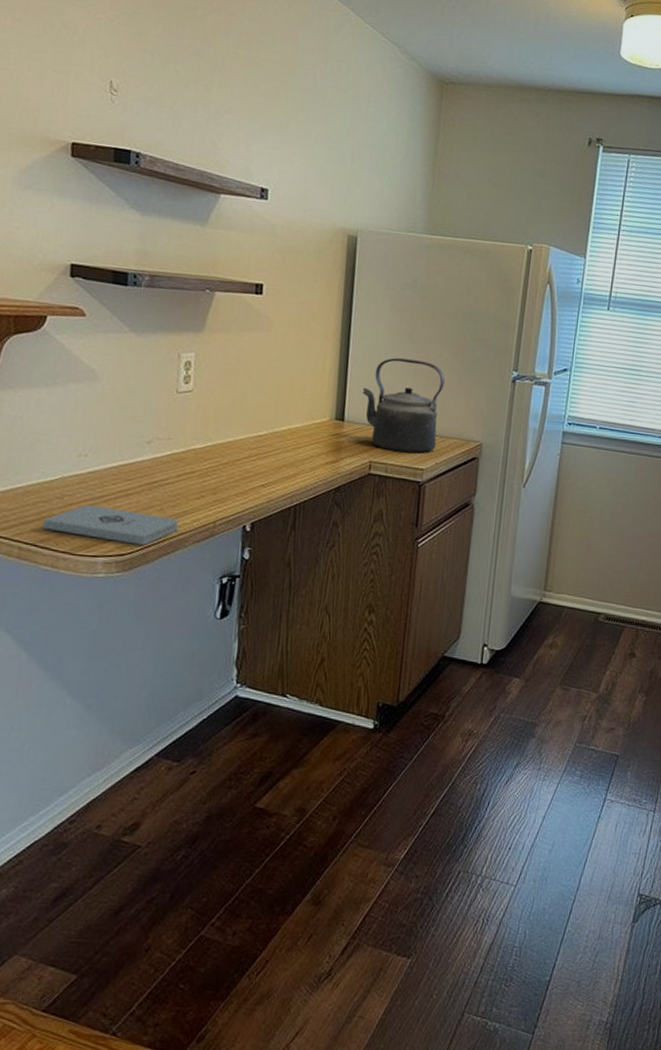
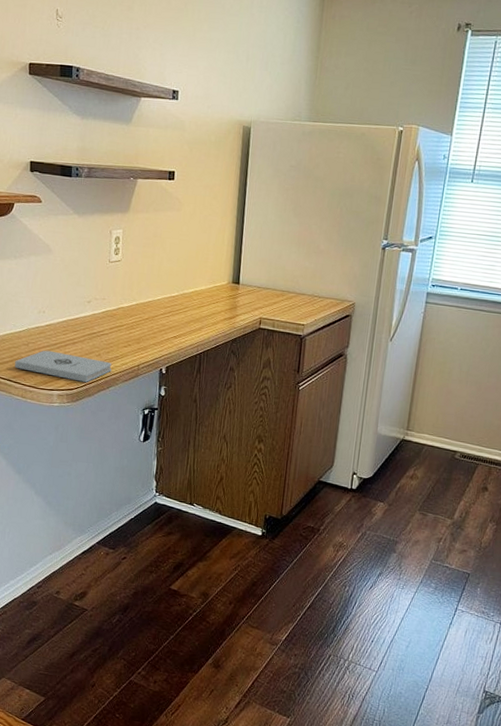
kettle: present [362,357,445,453] -> none [254,230,324,311]

